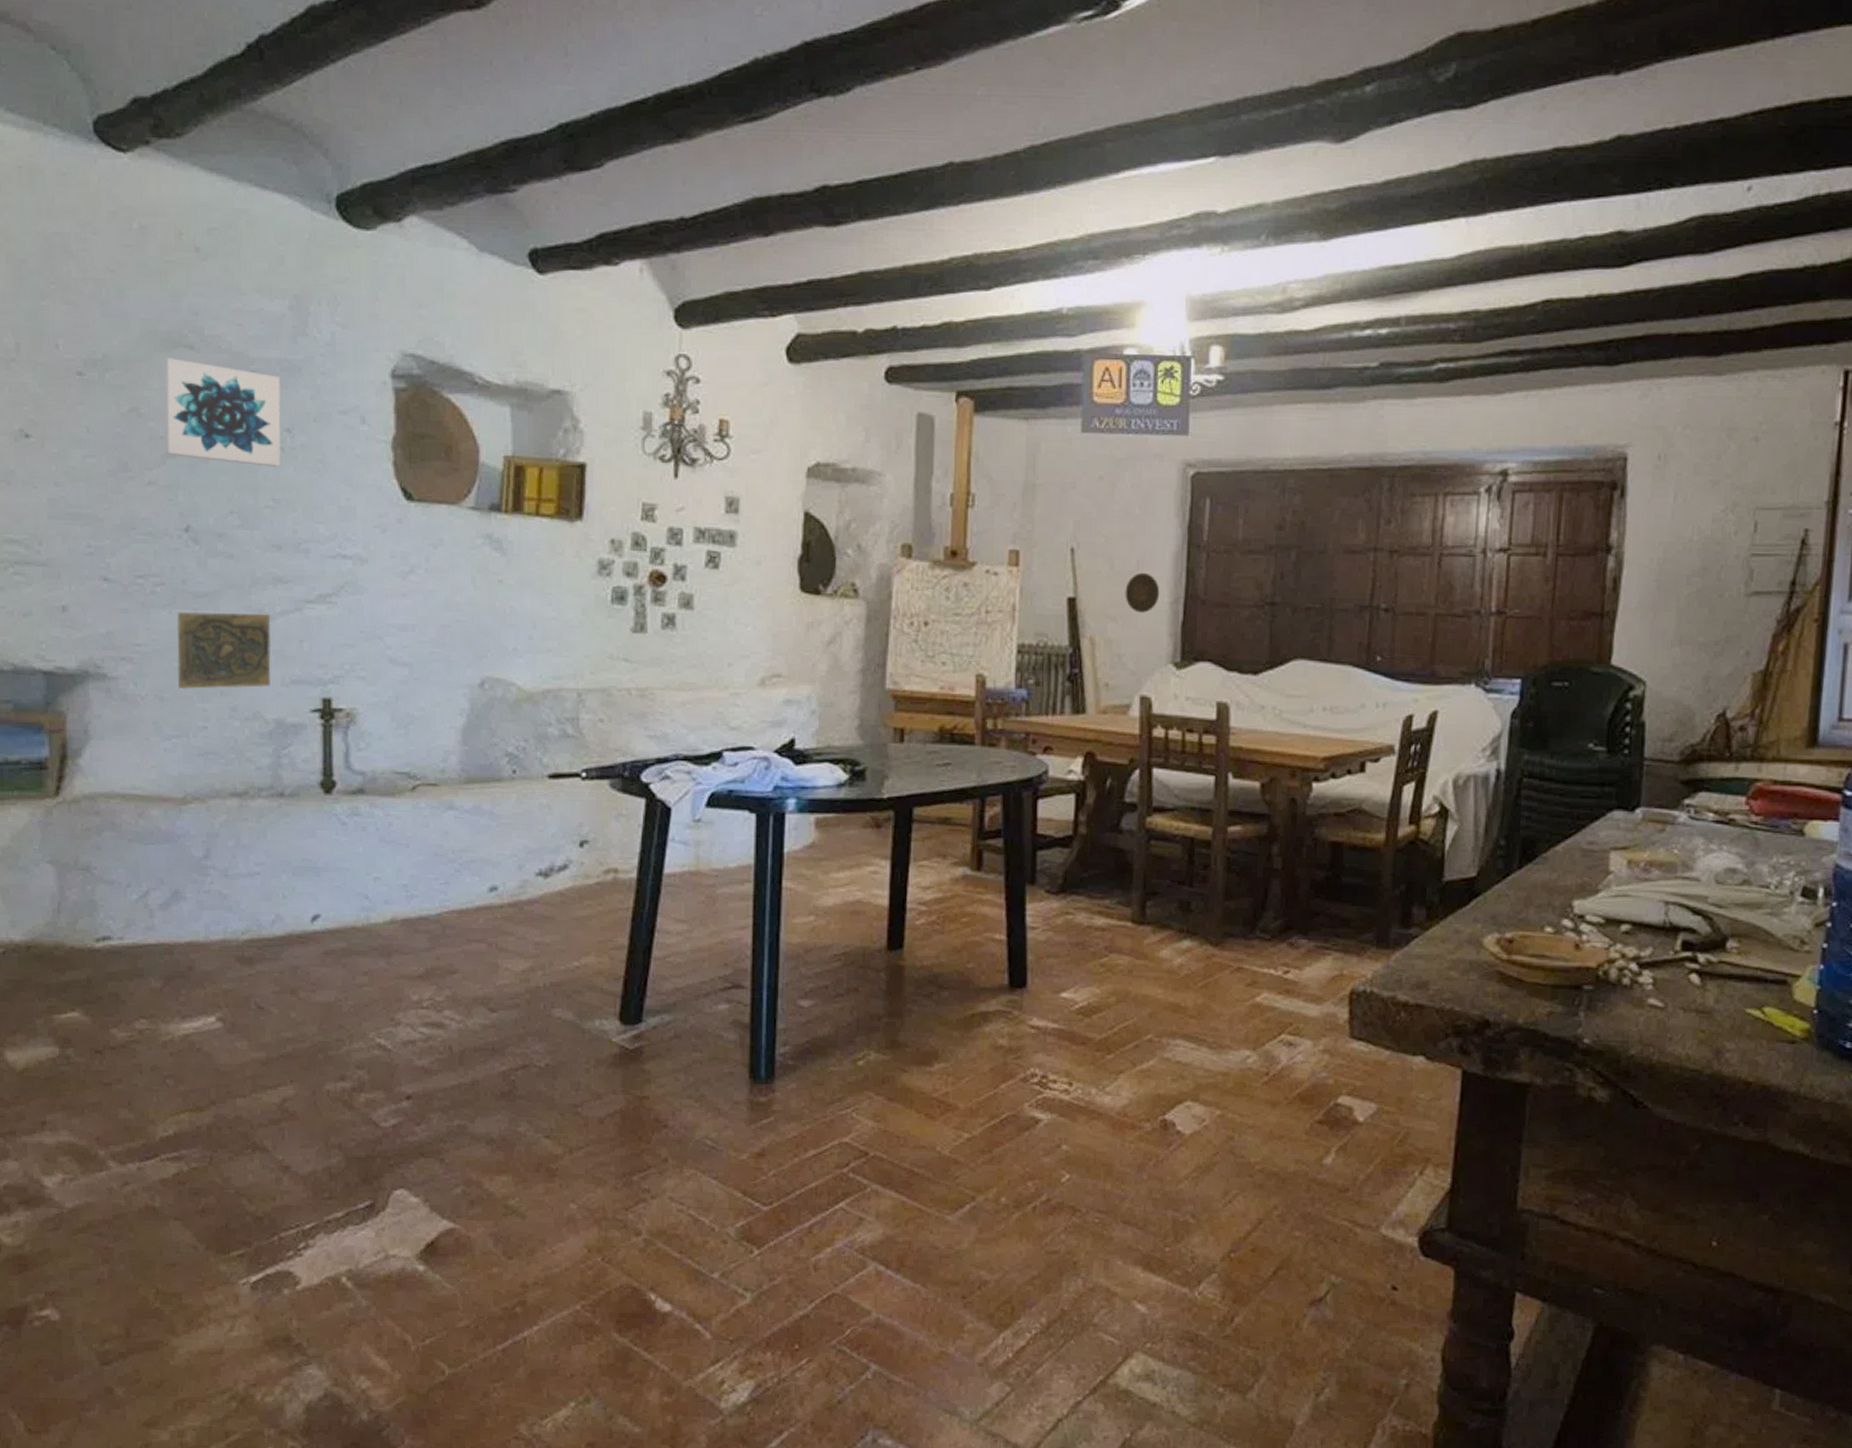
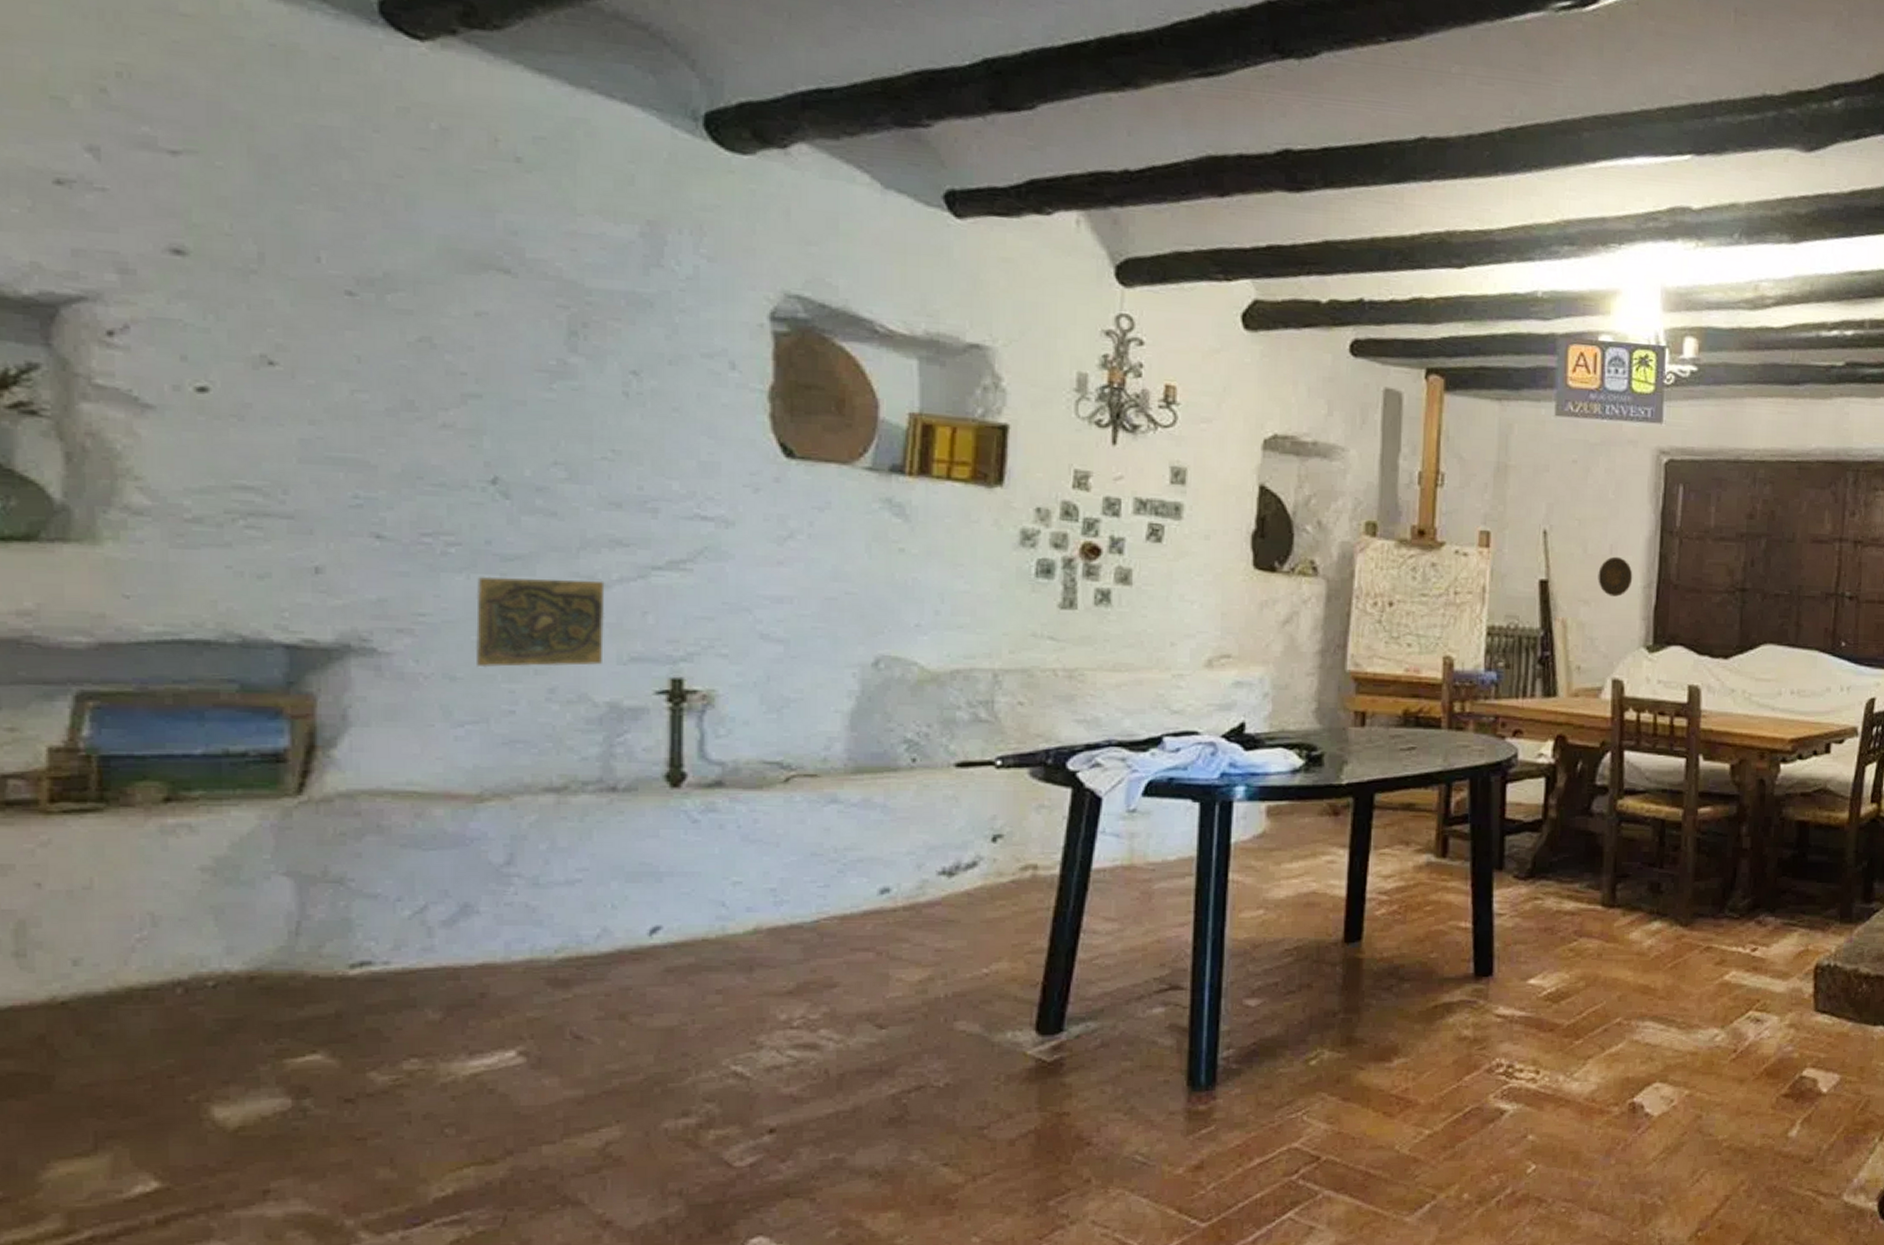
wall art: present [162,358,281,467] -> none [465,281,625,414]

